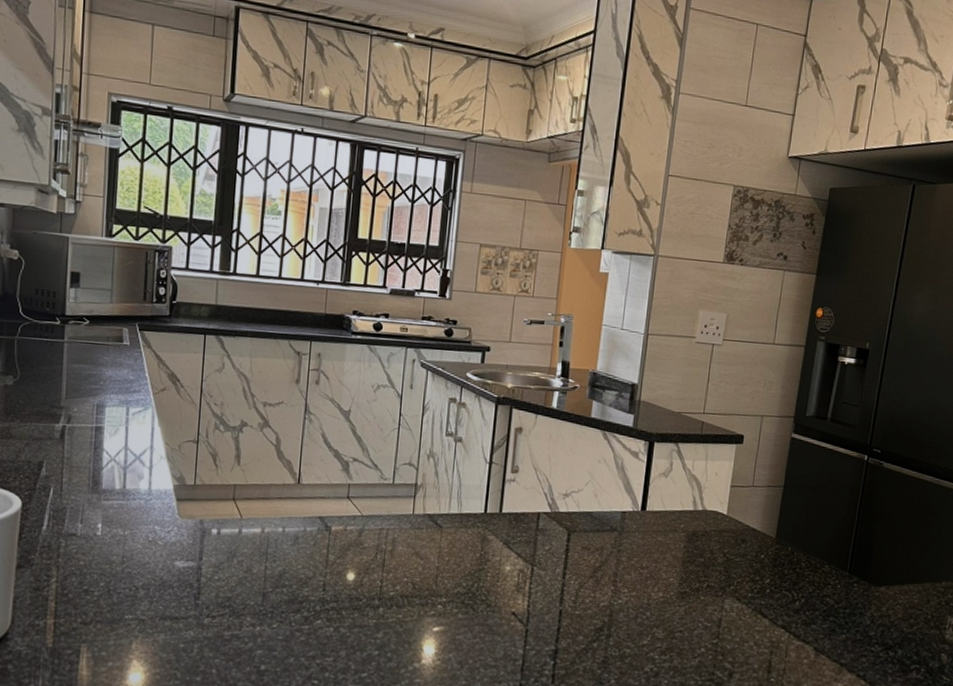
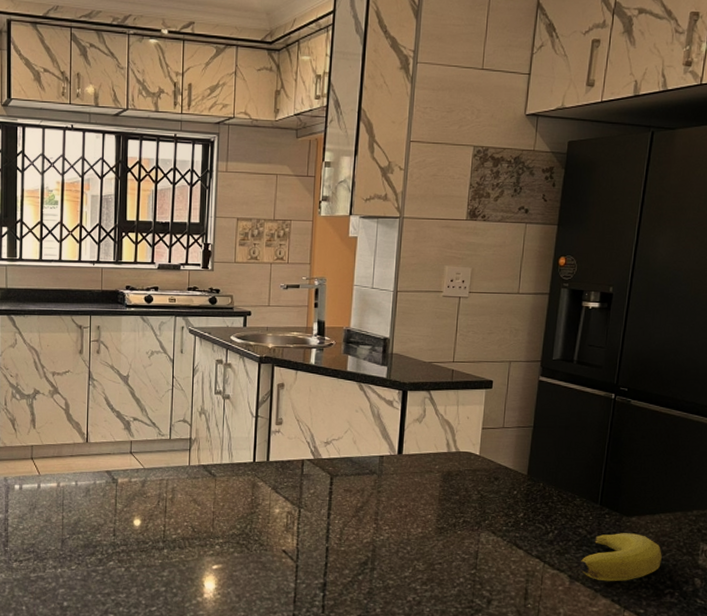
banana: none [826,603,910,656] -> present [580,533,662,582]

